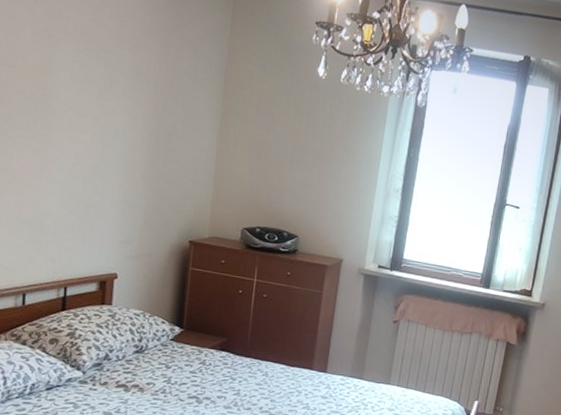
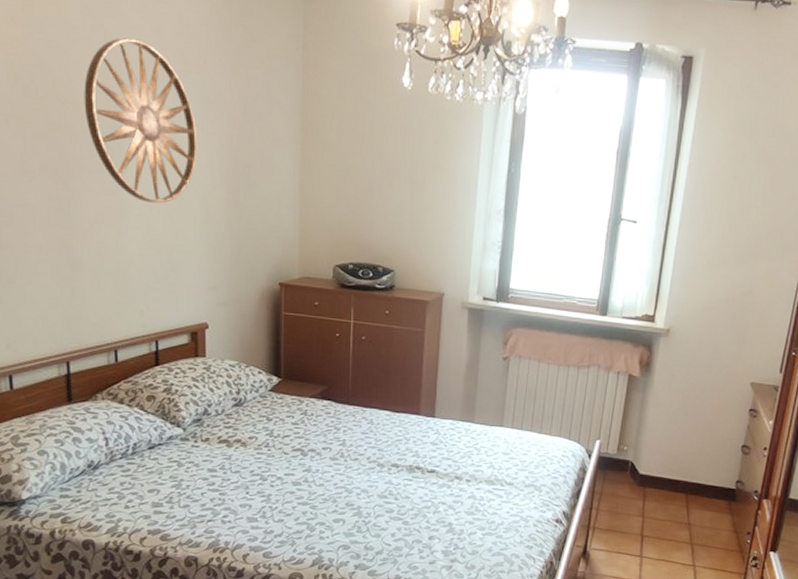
wall art: none [19,12,124,161] -> present [84,38,197,203]

